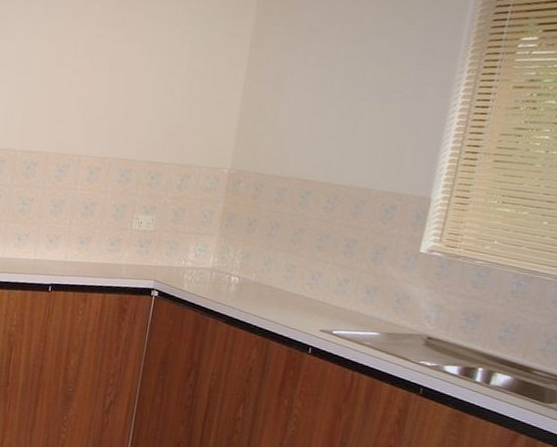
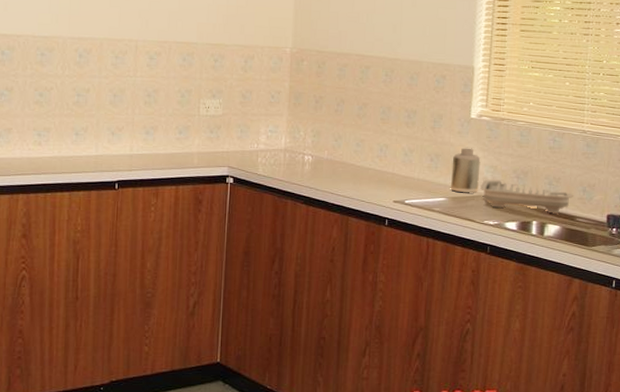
soap dispenser: none [386,283,426,332] -> present [451,148,481,193]
dish rack: none [421,318,534,363] -> present [480,179,574,214]

